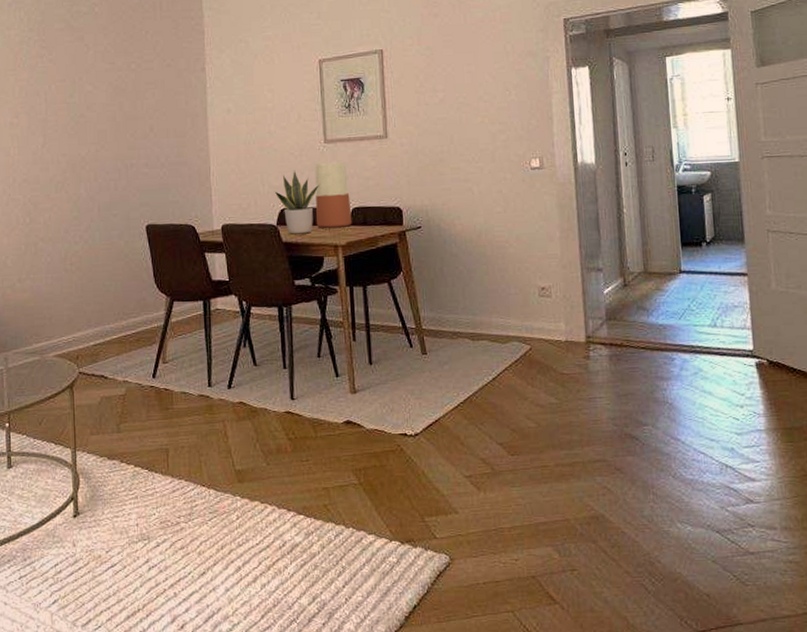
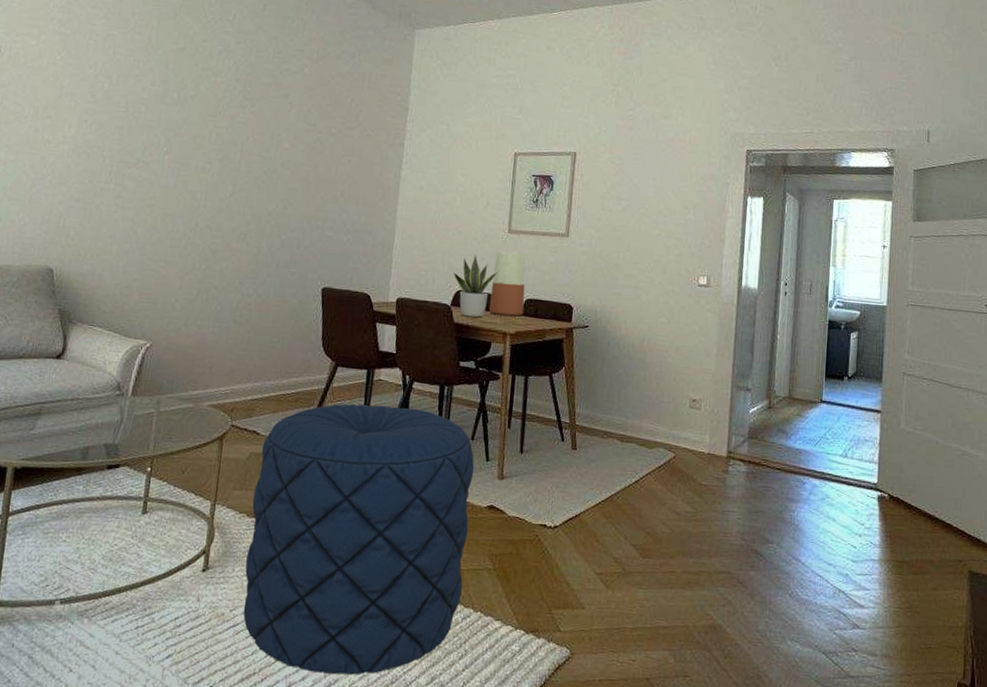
pouf: none [110,333,331,603] -> present [243,404,475,675]

